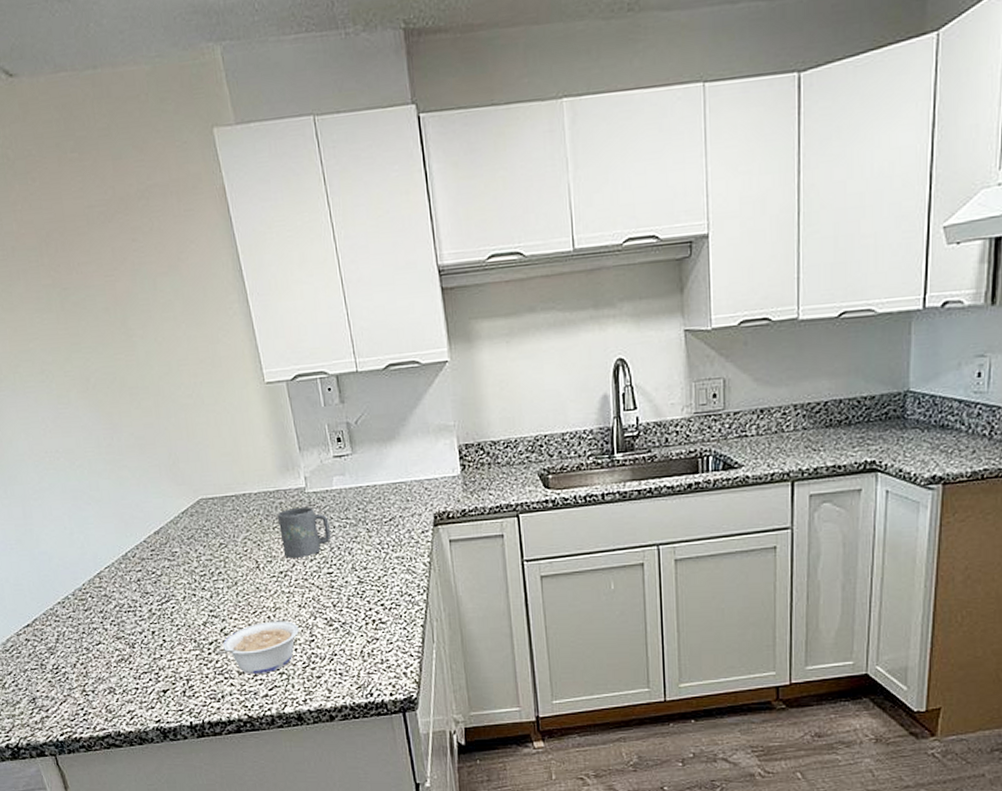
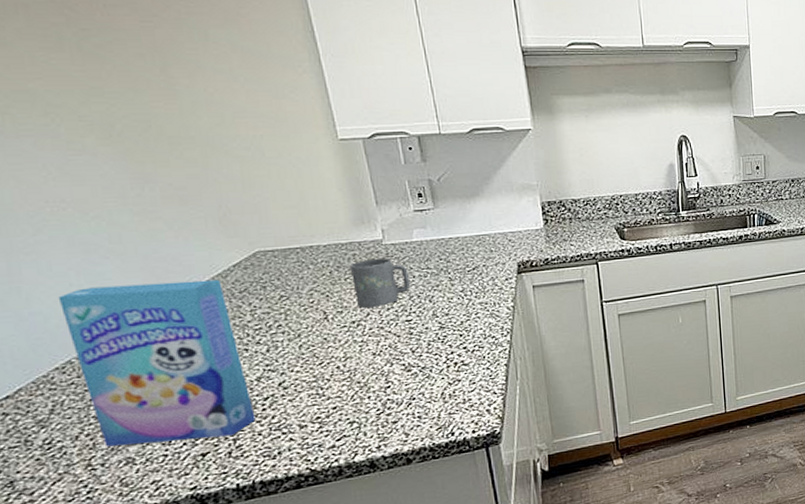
cereal box: none [57,525,203,676] -> present [58,279,256,447]
legume: present [215,620,299,674] -> none [271,369,373,427]

